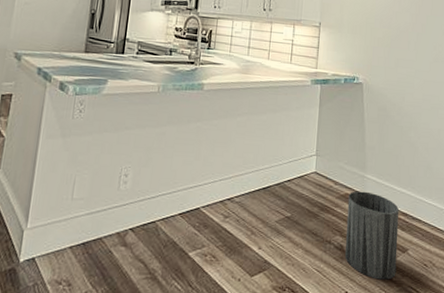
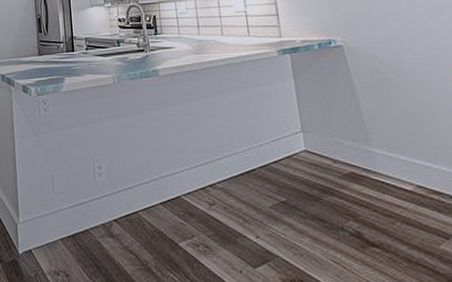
trash can: present [345,191,399,280] -> none [354,168,443,273]

